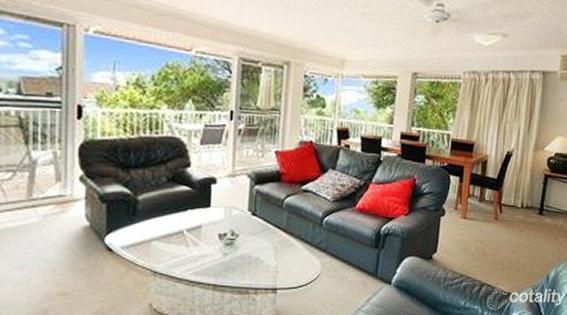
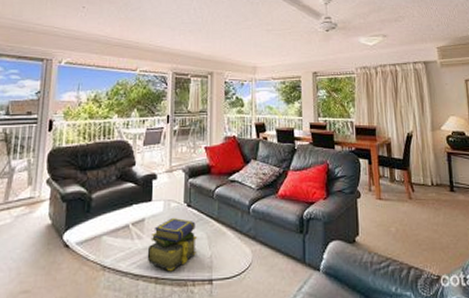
stack of books: none [204,225,263,280] -> present [147,217,198,272]

